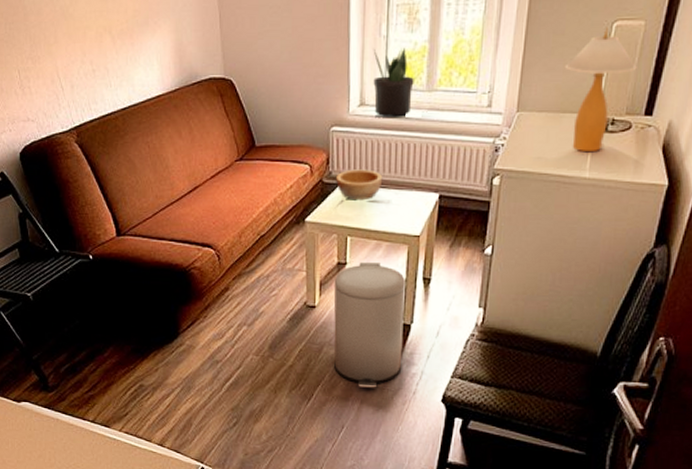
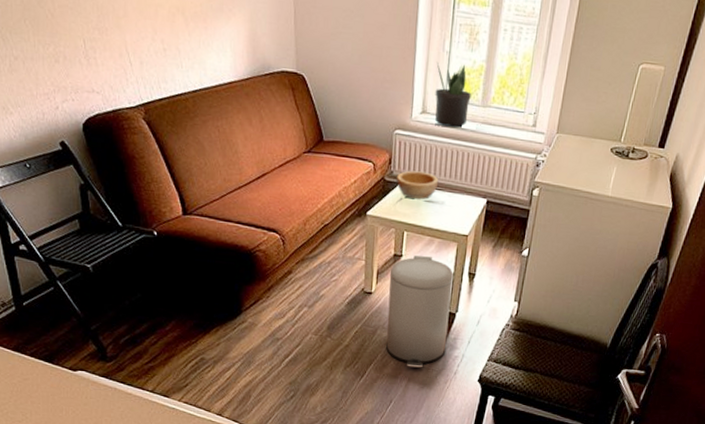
table lamp: present [564,27,637,151] -> none [598,68,656,174]

